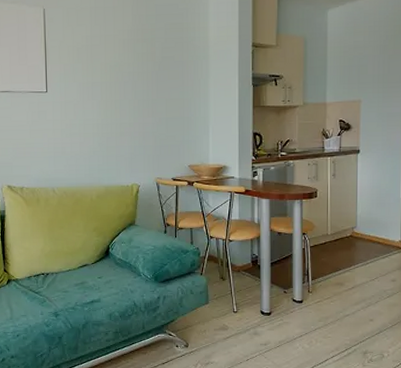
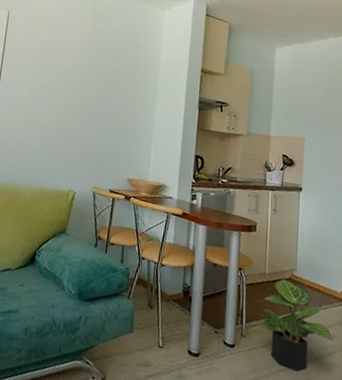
potted plant: none [325,235,392,314] -> present [261,277,333,372]

